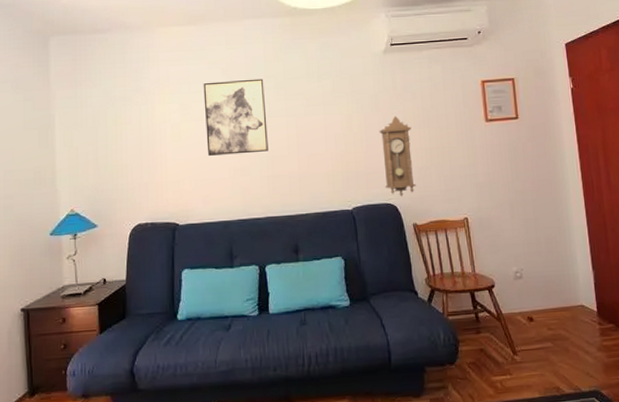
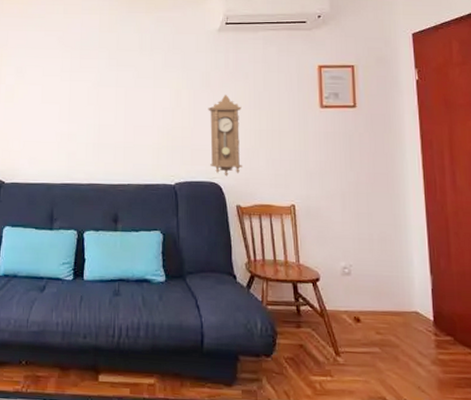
wall art: present [203,78,268,156] -> none [37,48,97,120]

